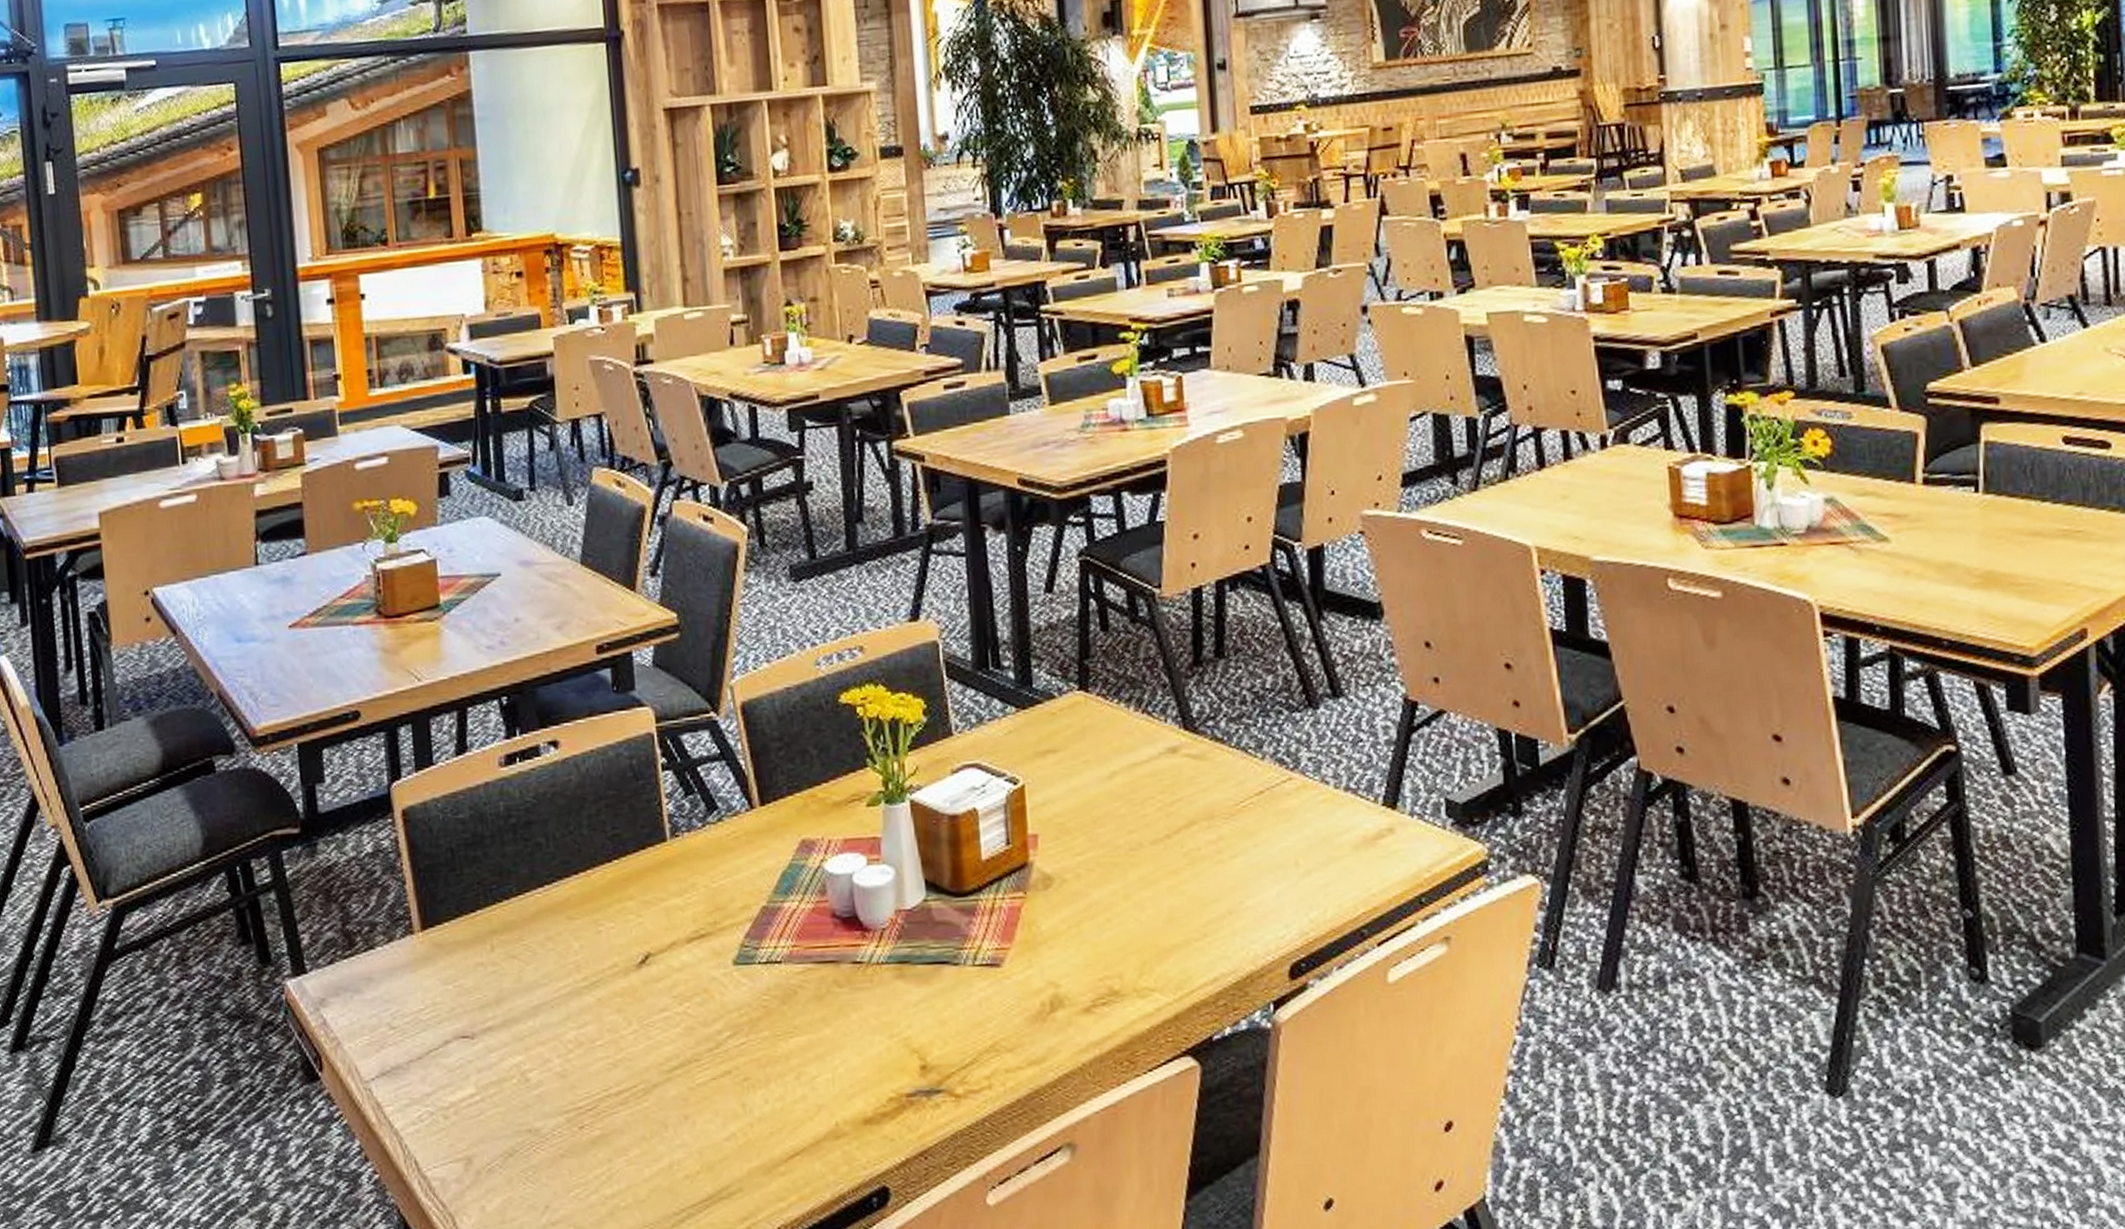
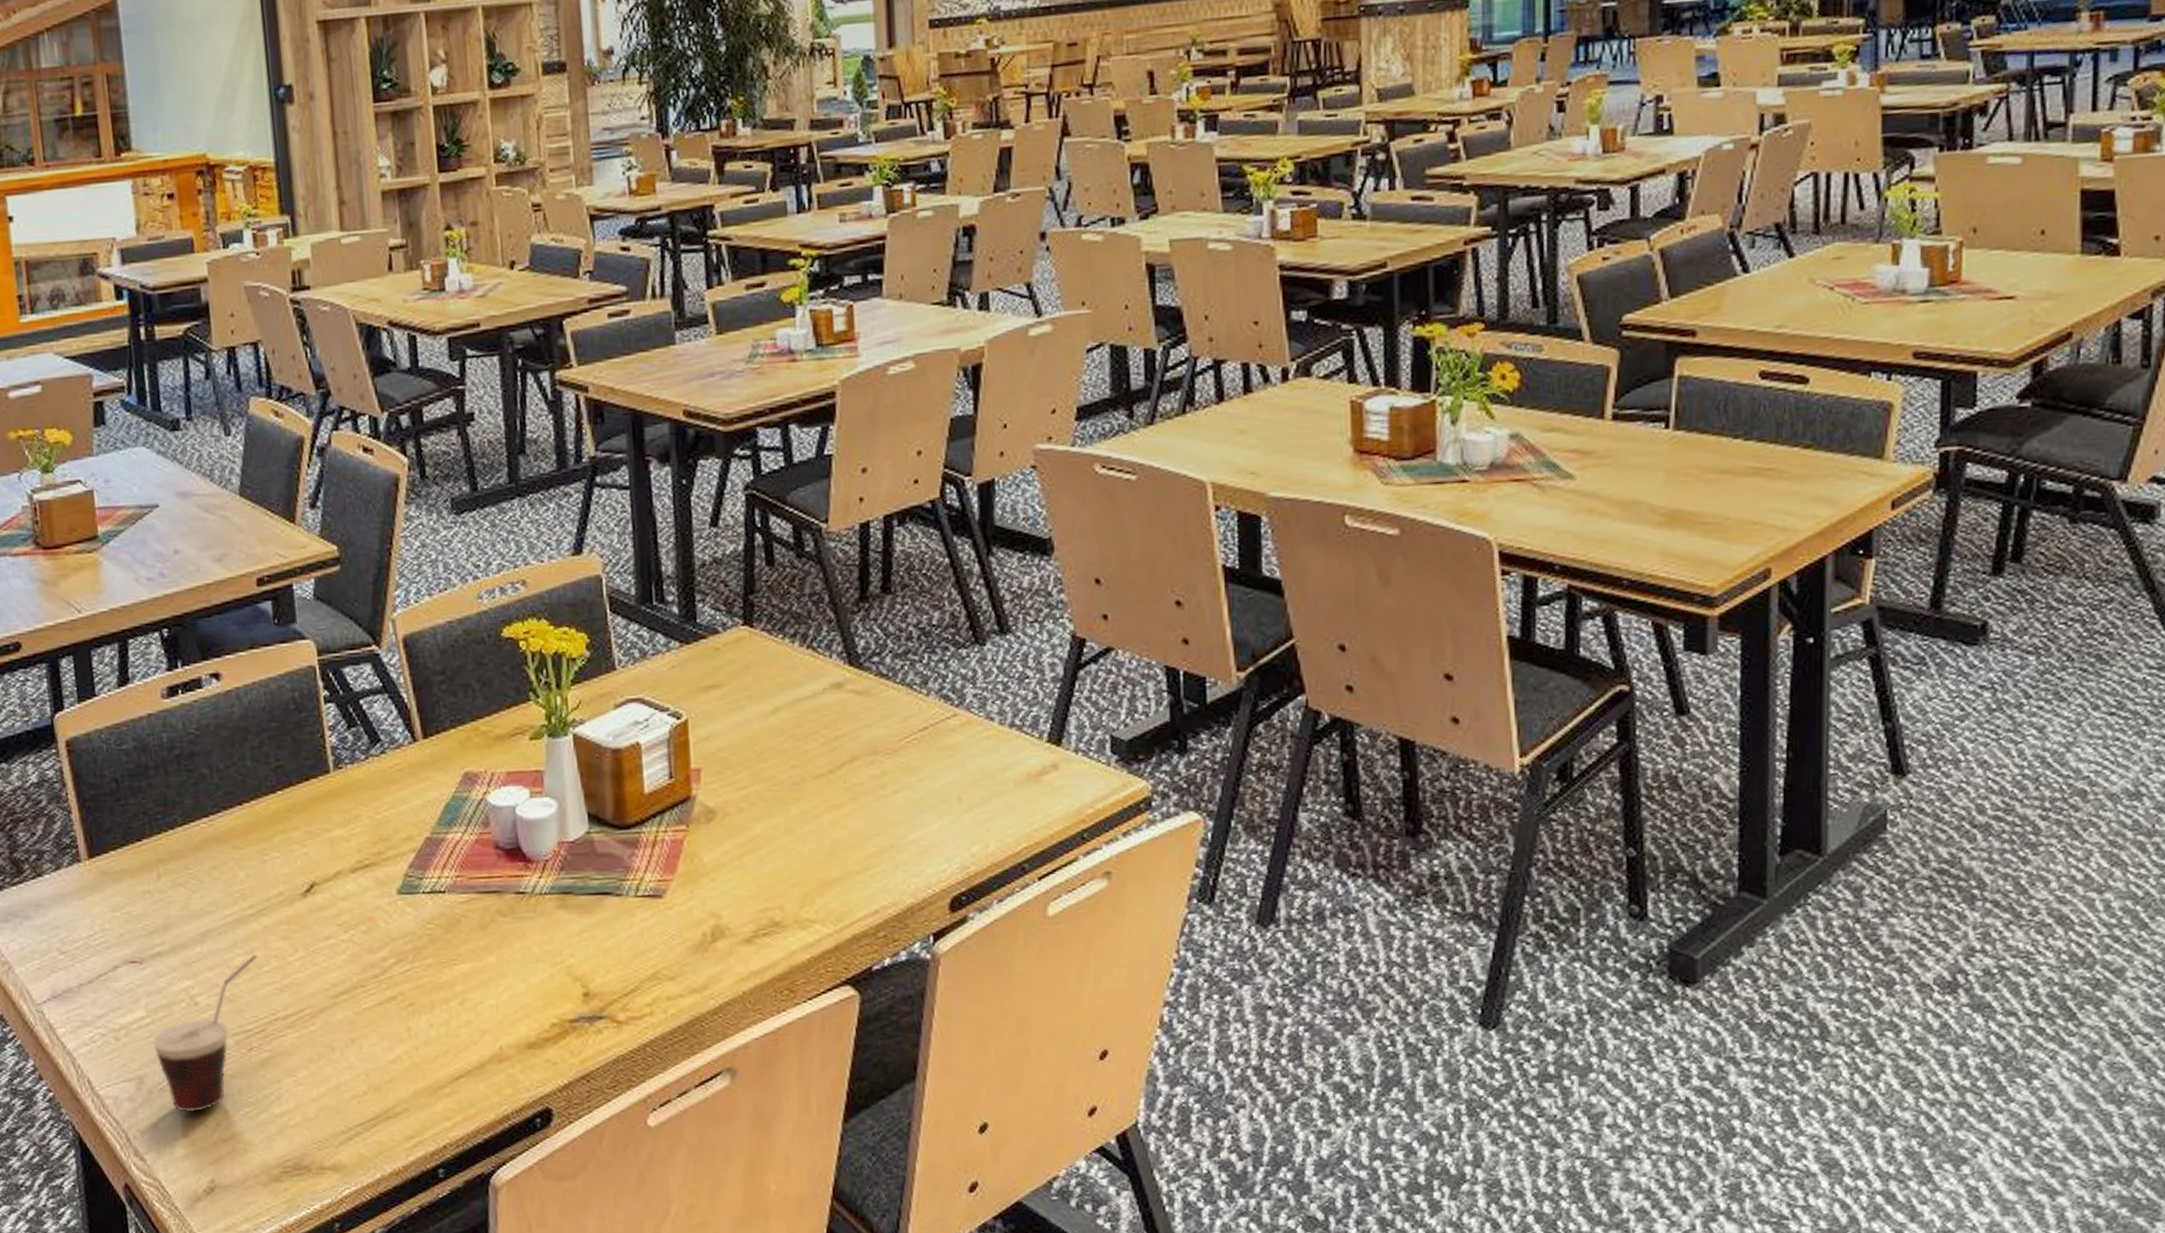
cup: none [481,1027,591,1194] -> present [152,953,258,1112]

